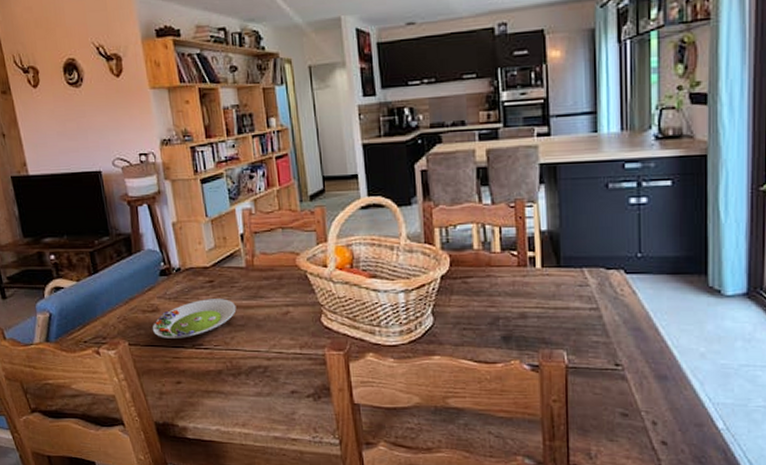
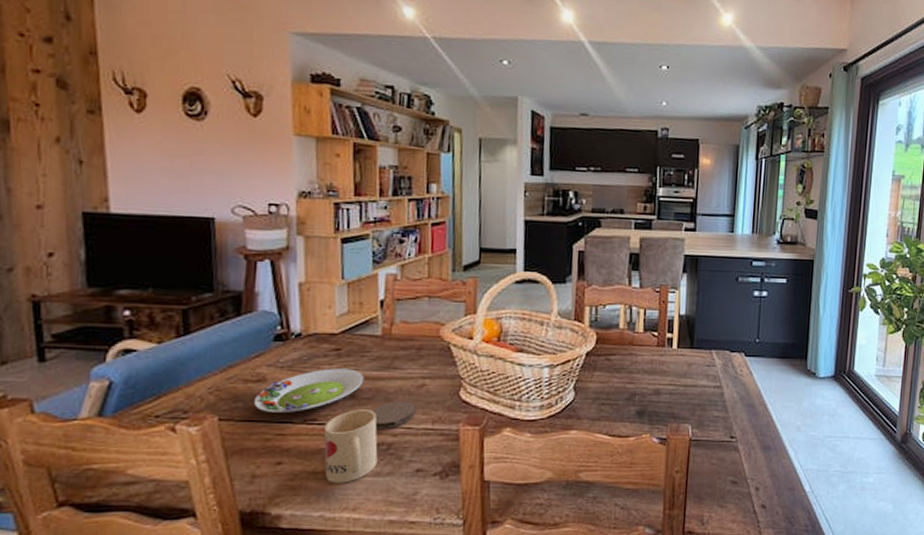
mug: none [210,336,257,402] -> present [324,410,378,484]
coaster: none [247,327,284,353] -> present [372,401,416,429]

